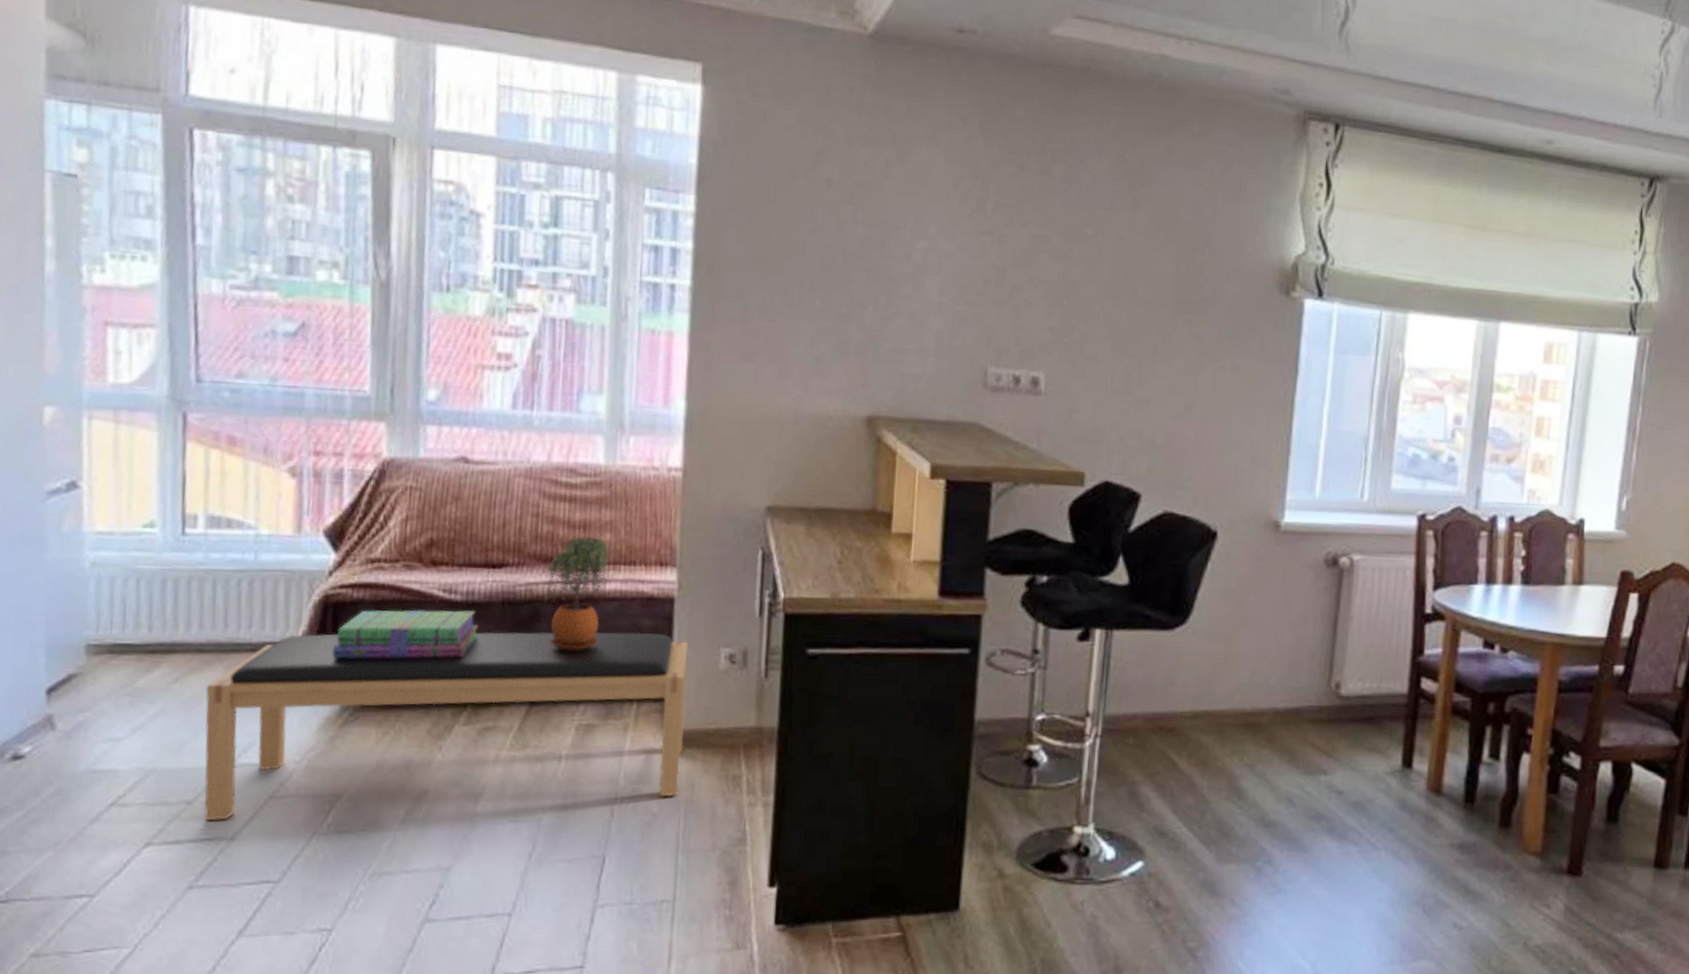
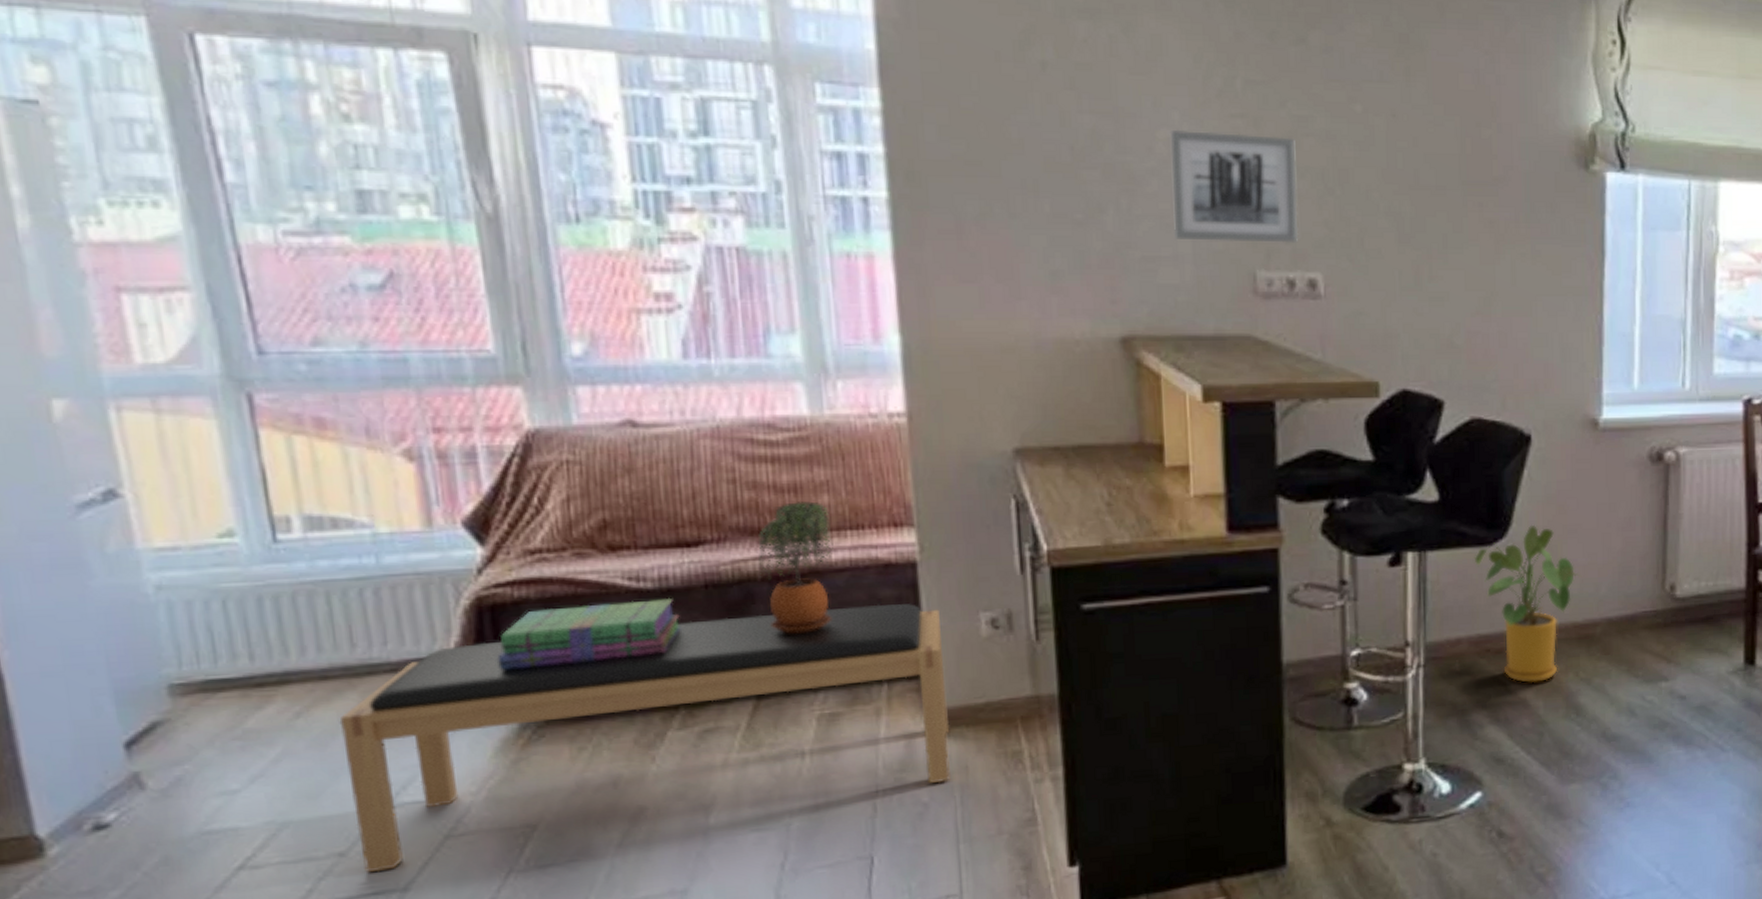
wall art: none [920,241,1033,345] -> present [1170,129,1299,243]
house plant: none [1155,614,1253,763] -> present [1474,524,1582,683]

